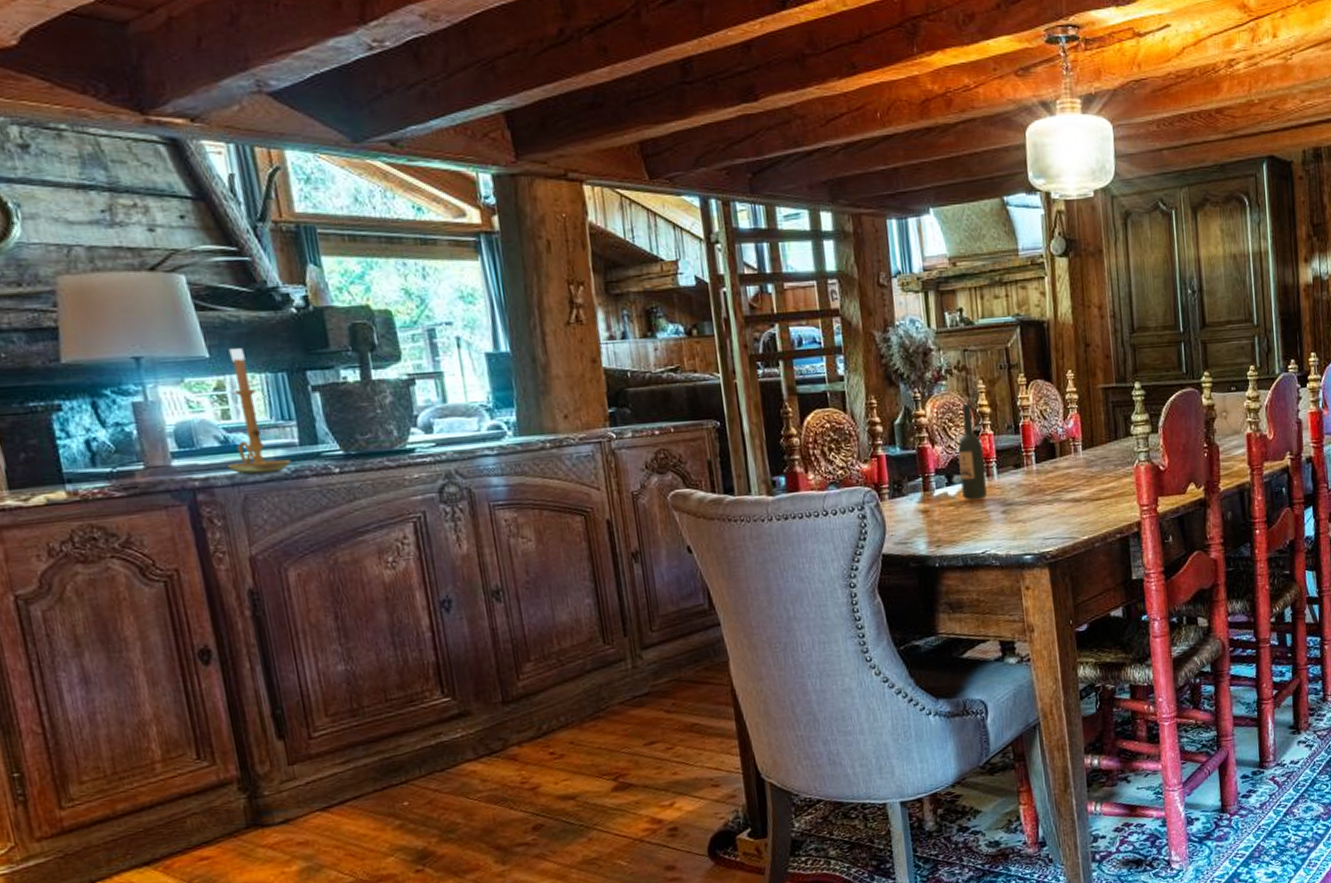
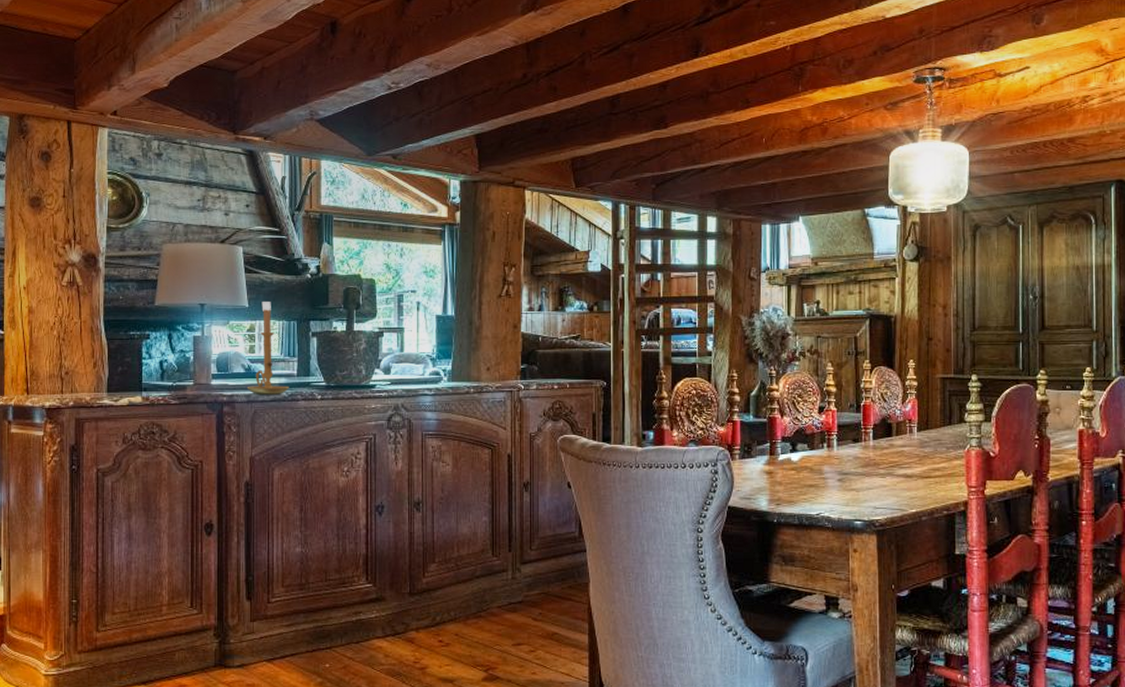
wine bottle: present [957,403,987,501] -> none [804,382,827,467]

